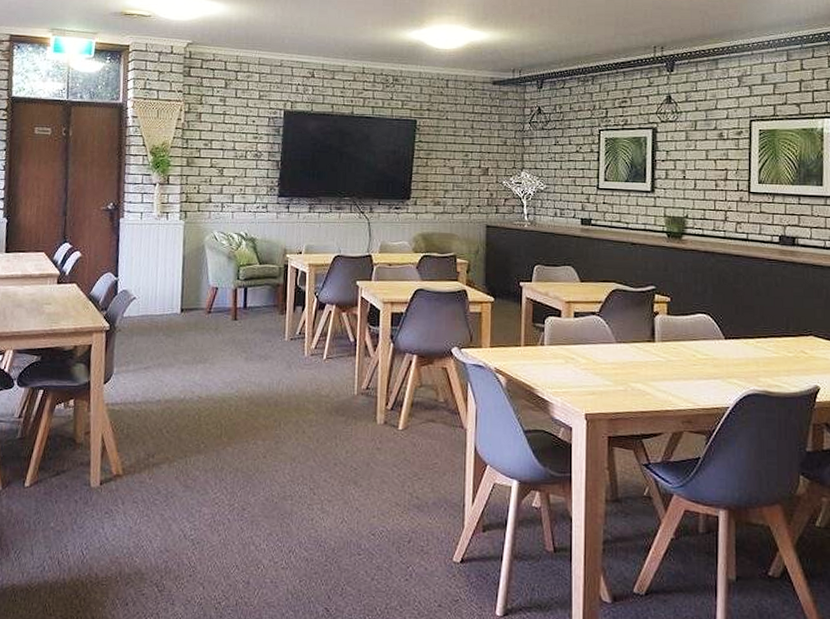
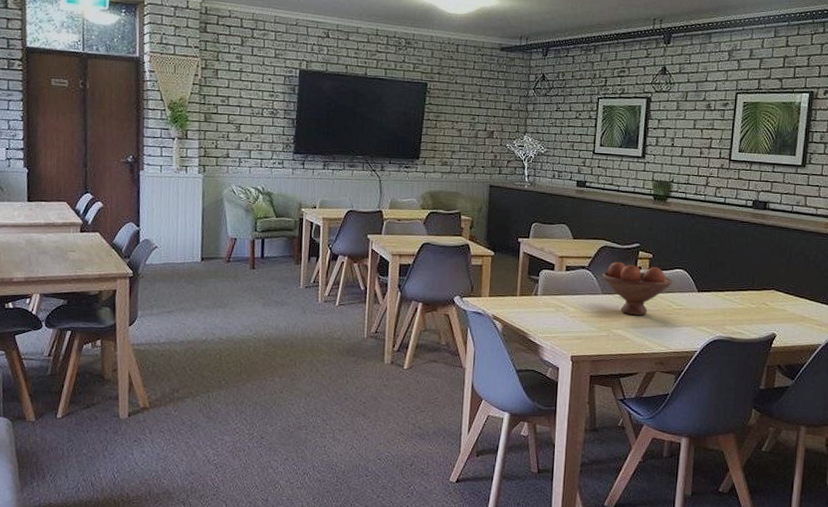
fruit bowl: none [614,306,696,367] -> present [601,261,673,315]

